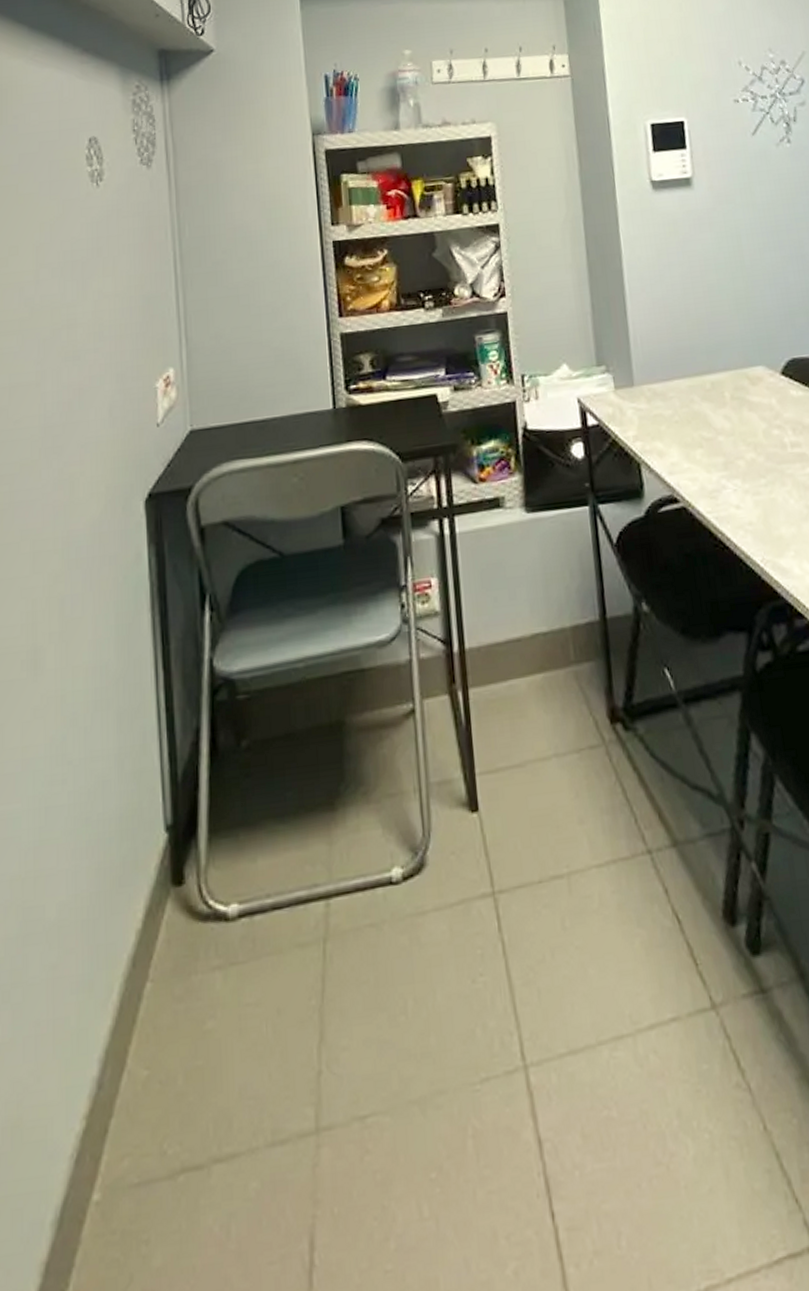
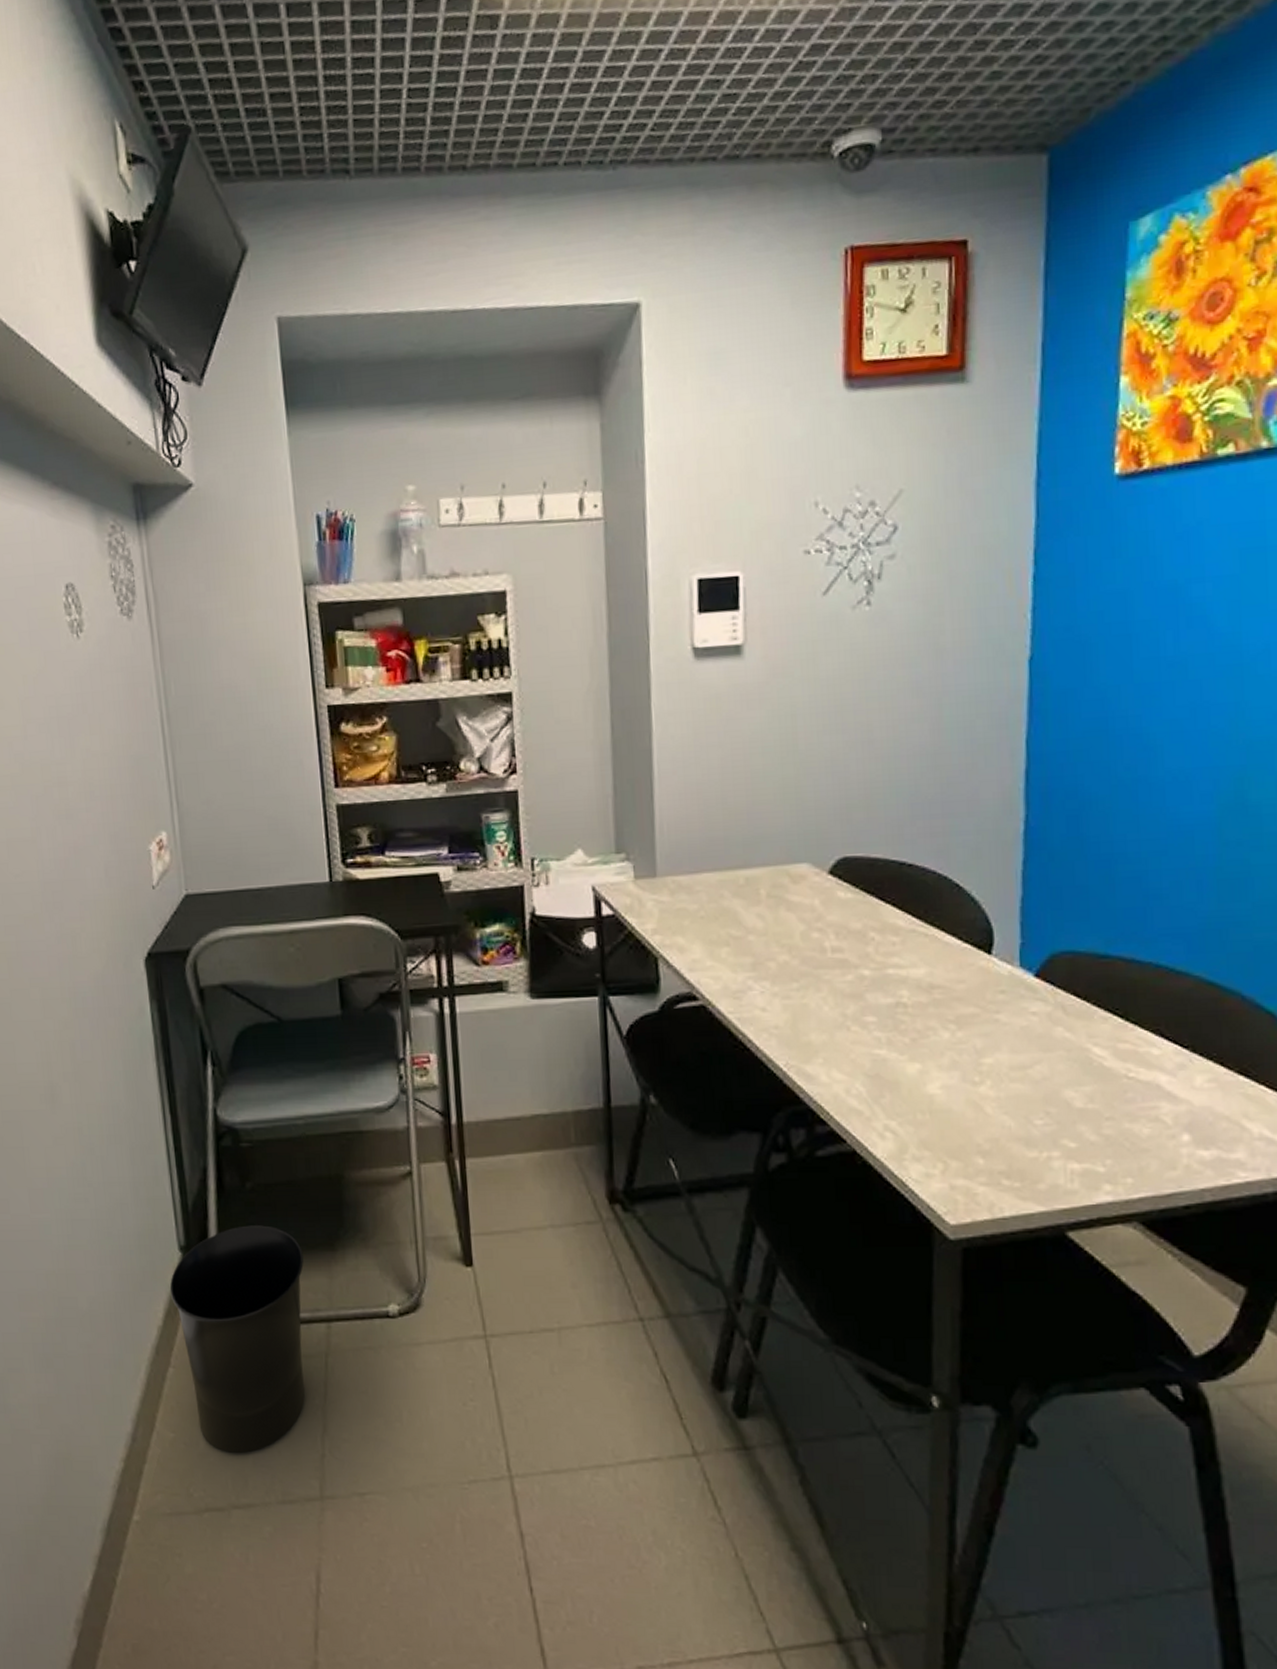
waste bin: none [152,789,302,1087] -> present [169,1225,305,1454]

